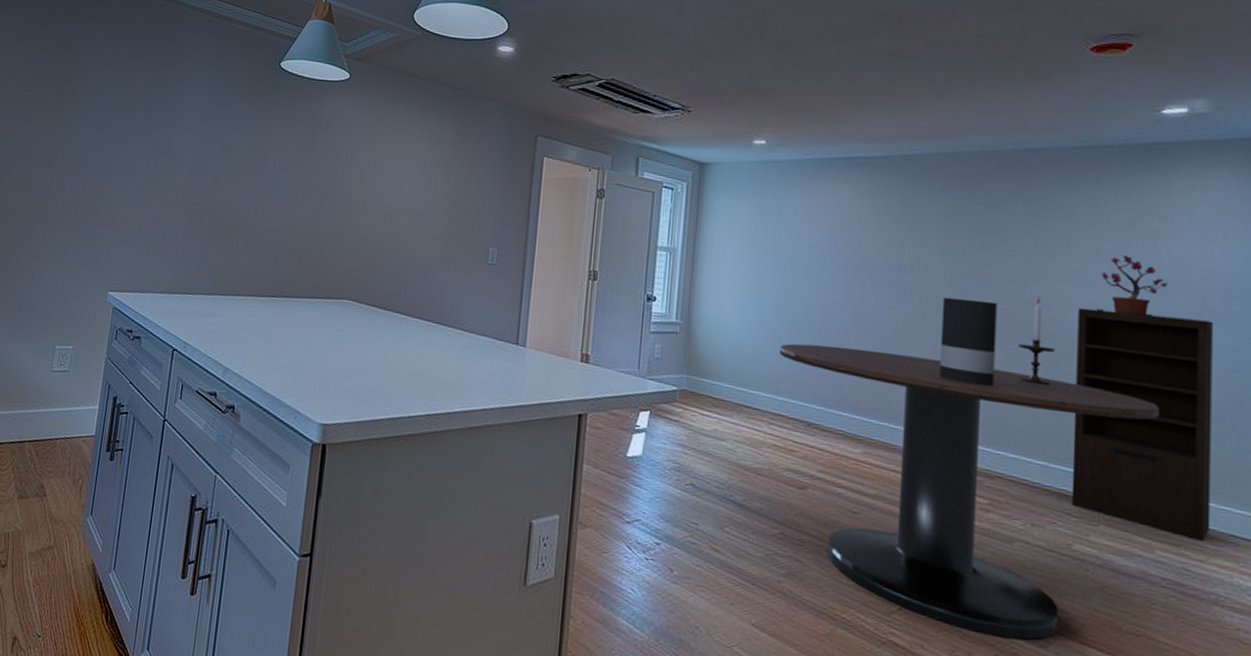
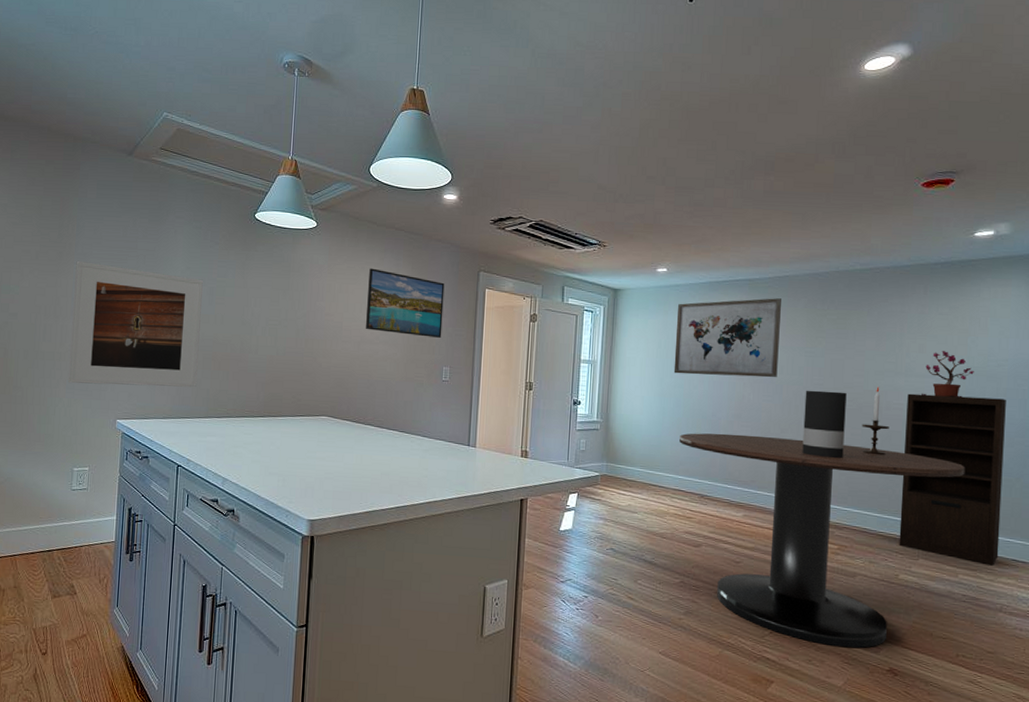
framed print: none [58,108,217,259] -> present [67,260,203,388]
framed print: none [400,128,495,214] -> present [366,268,445,339]
wall art: none [773,181,910,280] -> present [673,298,781,378]

